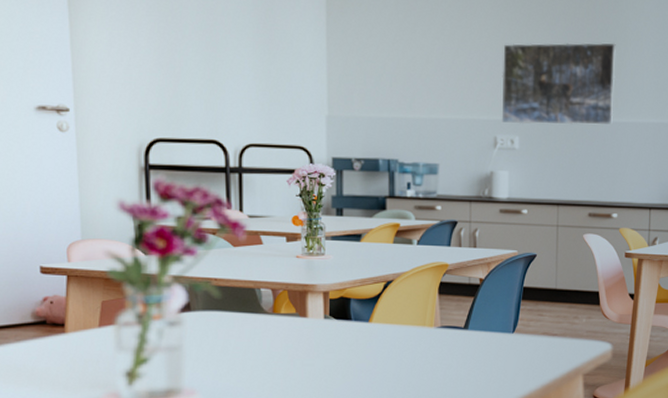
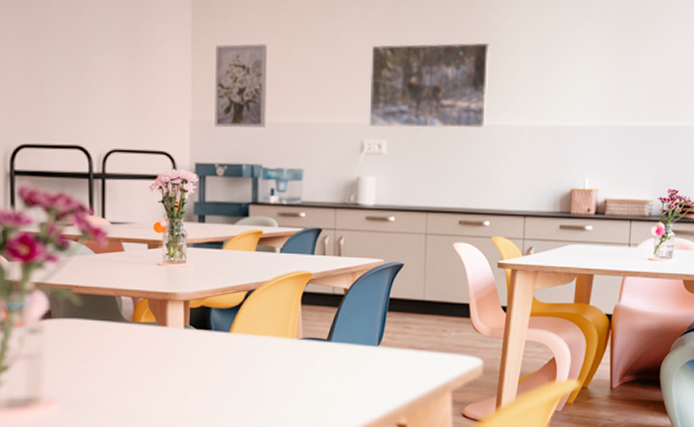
wall art: none [350,41,401,124] -> present [215,44,267,128]

